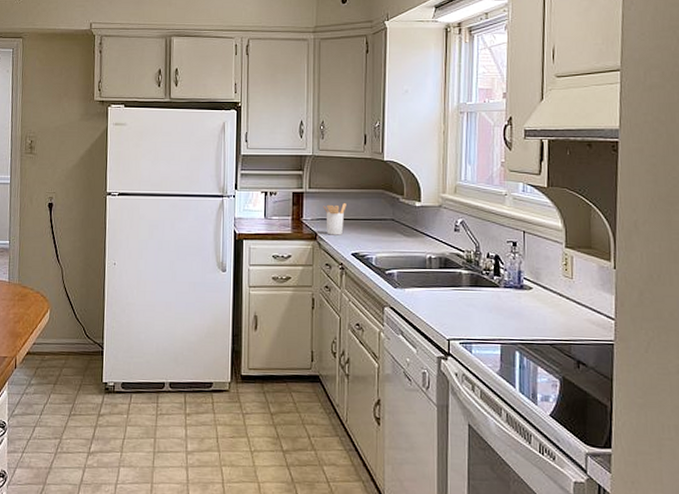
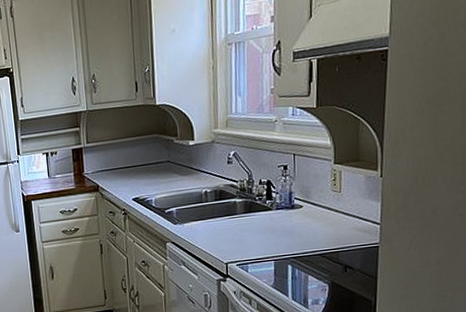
utensil holder: present [323,202,346,235] -> none [102,151,124,185]

